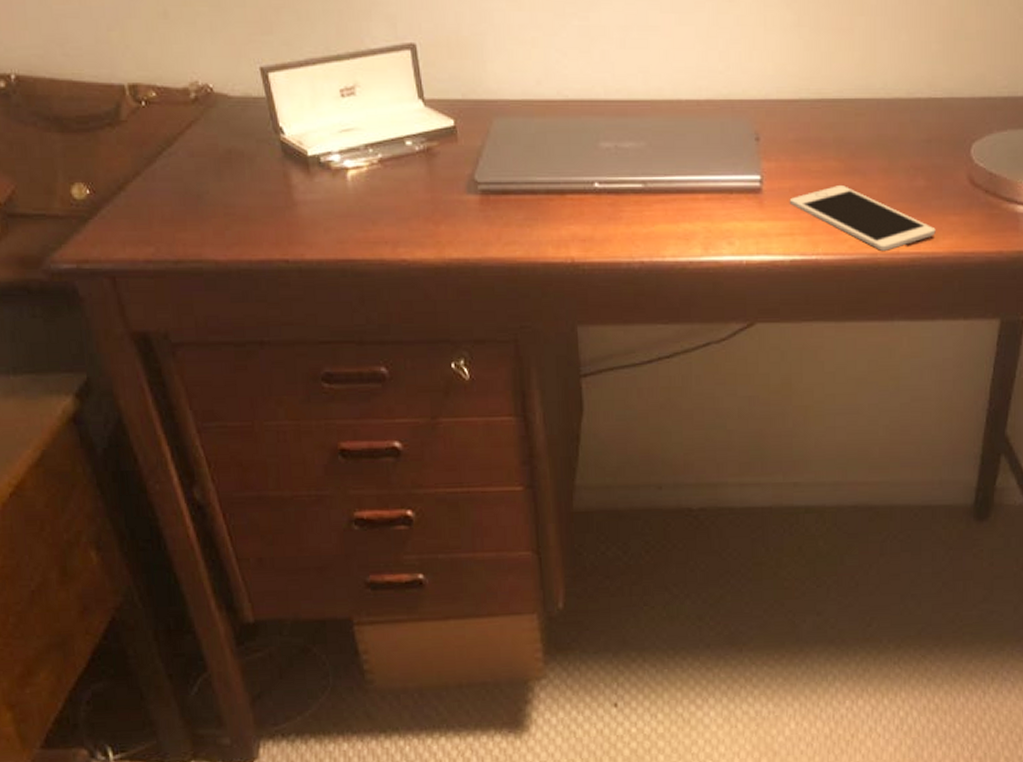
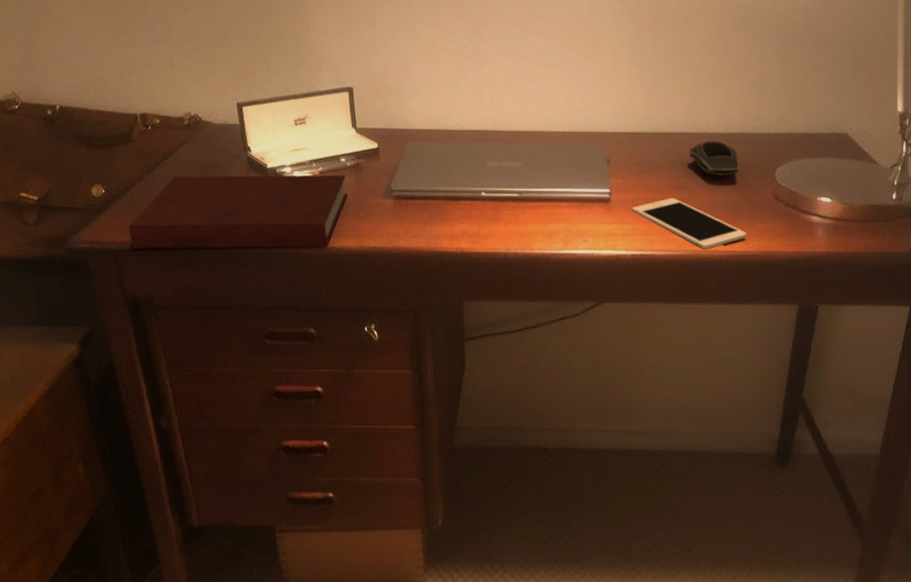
notebook: none [126,163,418,268] -> present [128,175,348,249]
computer mouse: none [860,109,925,155] -> present [688,141,739,176]

